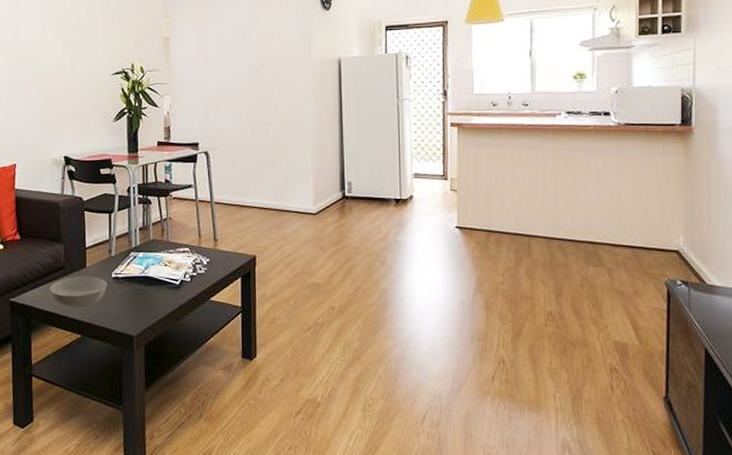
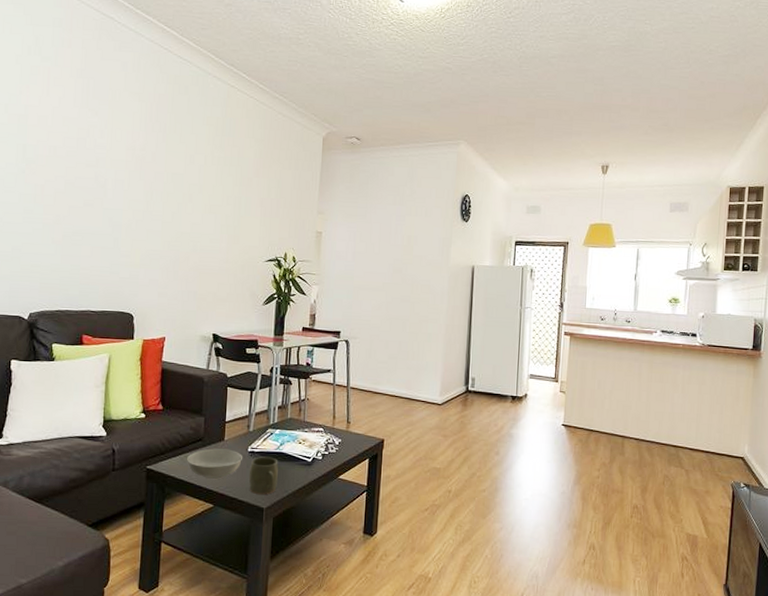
mug: none [115,282,147,321] -> present [248,457,279,494]

